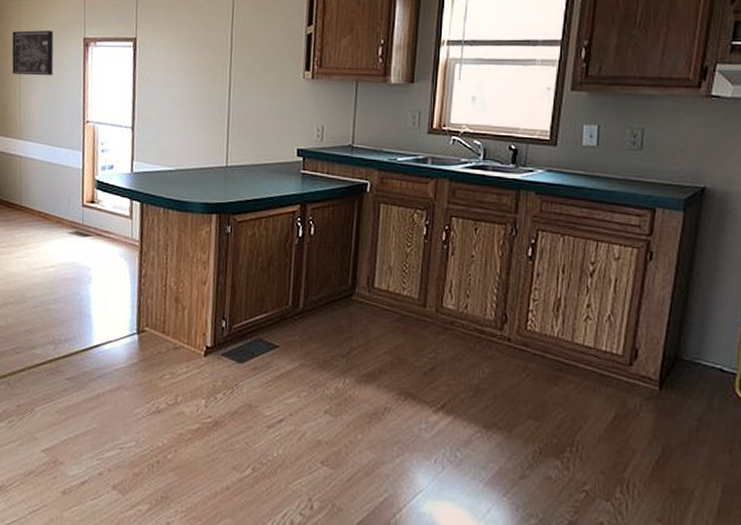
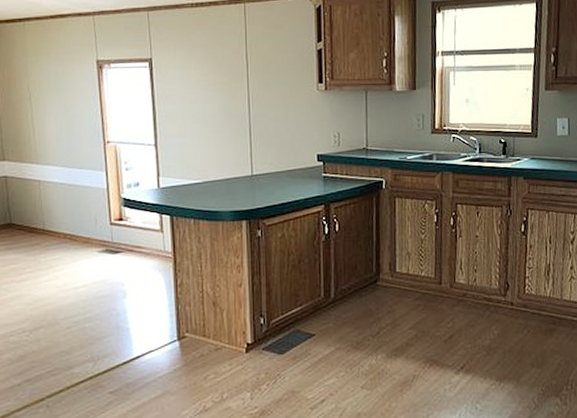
wall art: present [12,30,54,76] -> none [18,54,67,100]

